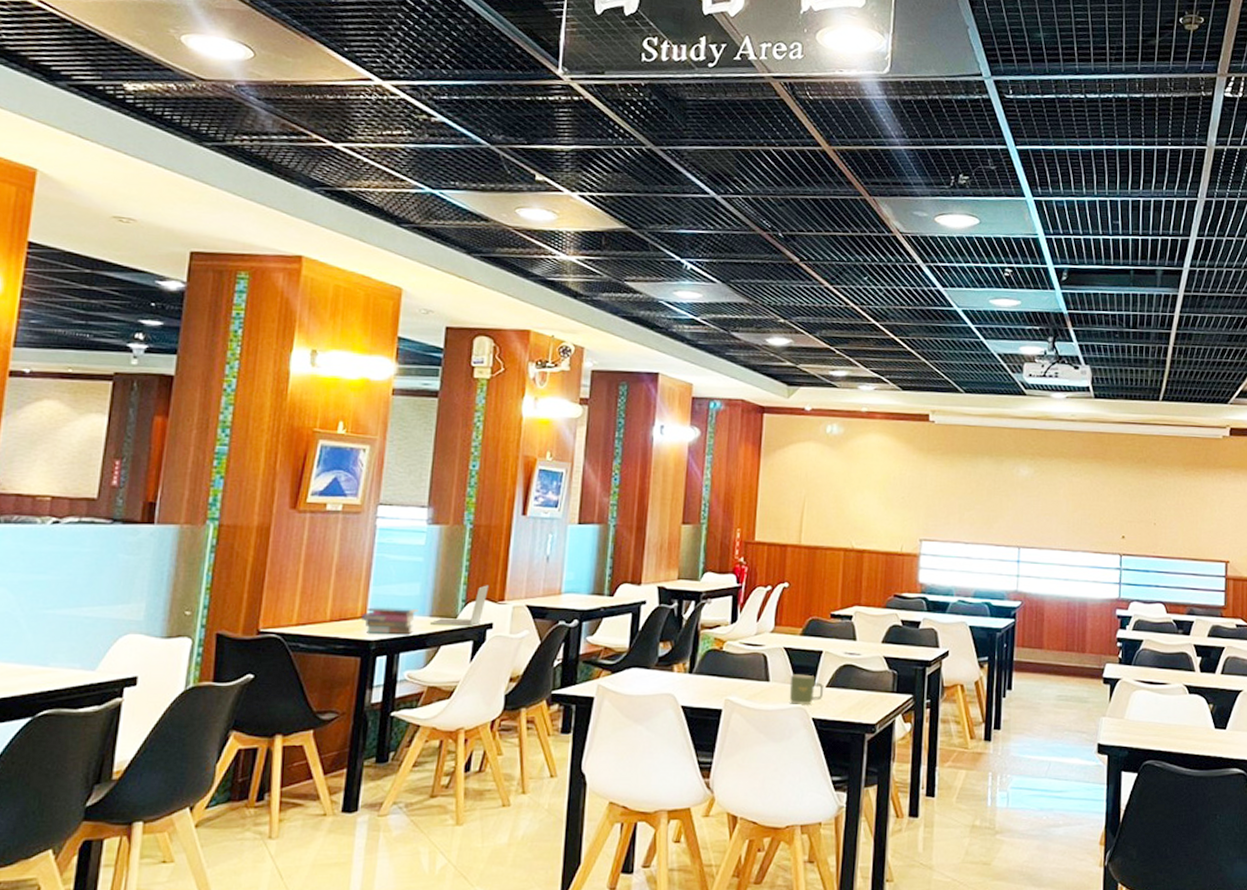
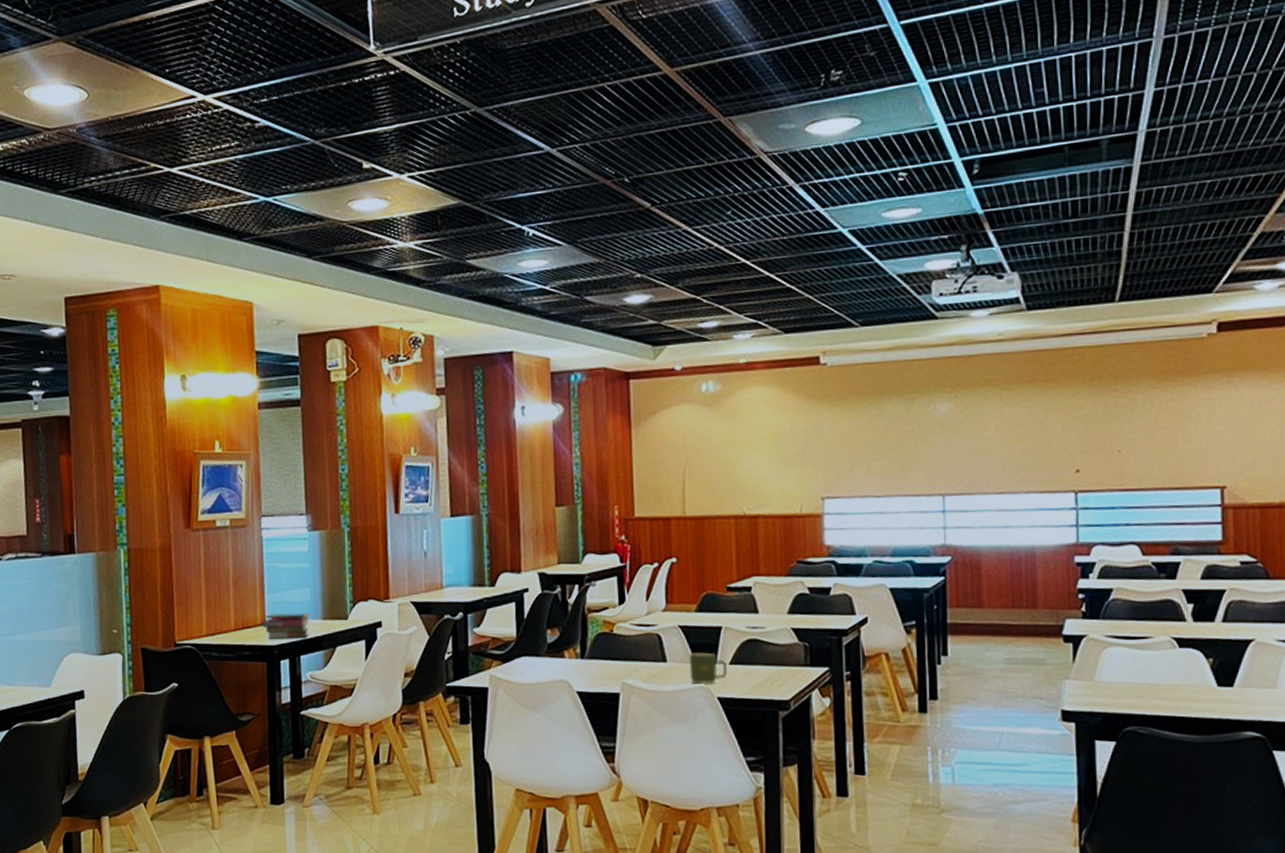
laptop: present [430,585,490,627] -> none [324,585,374,628]

